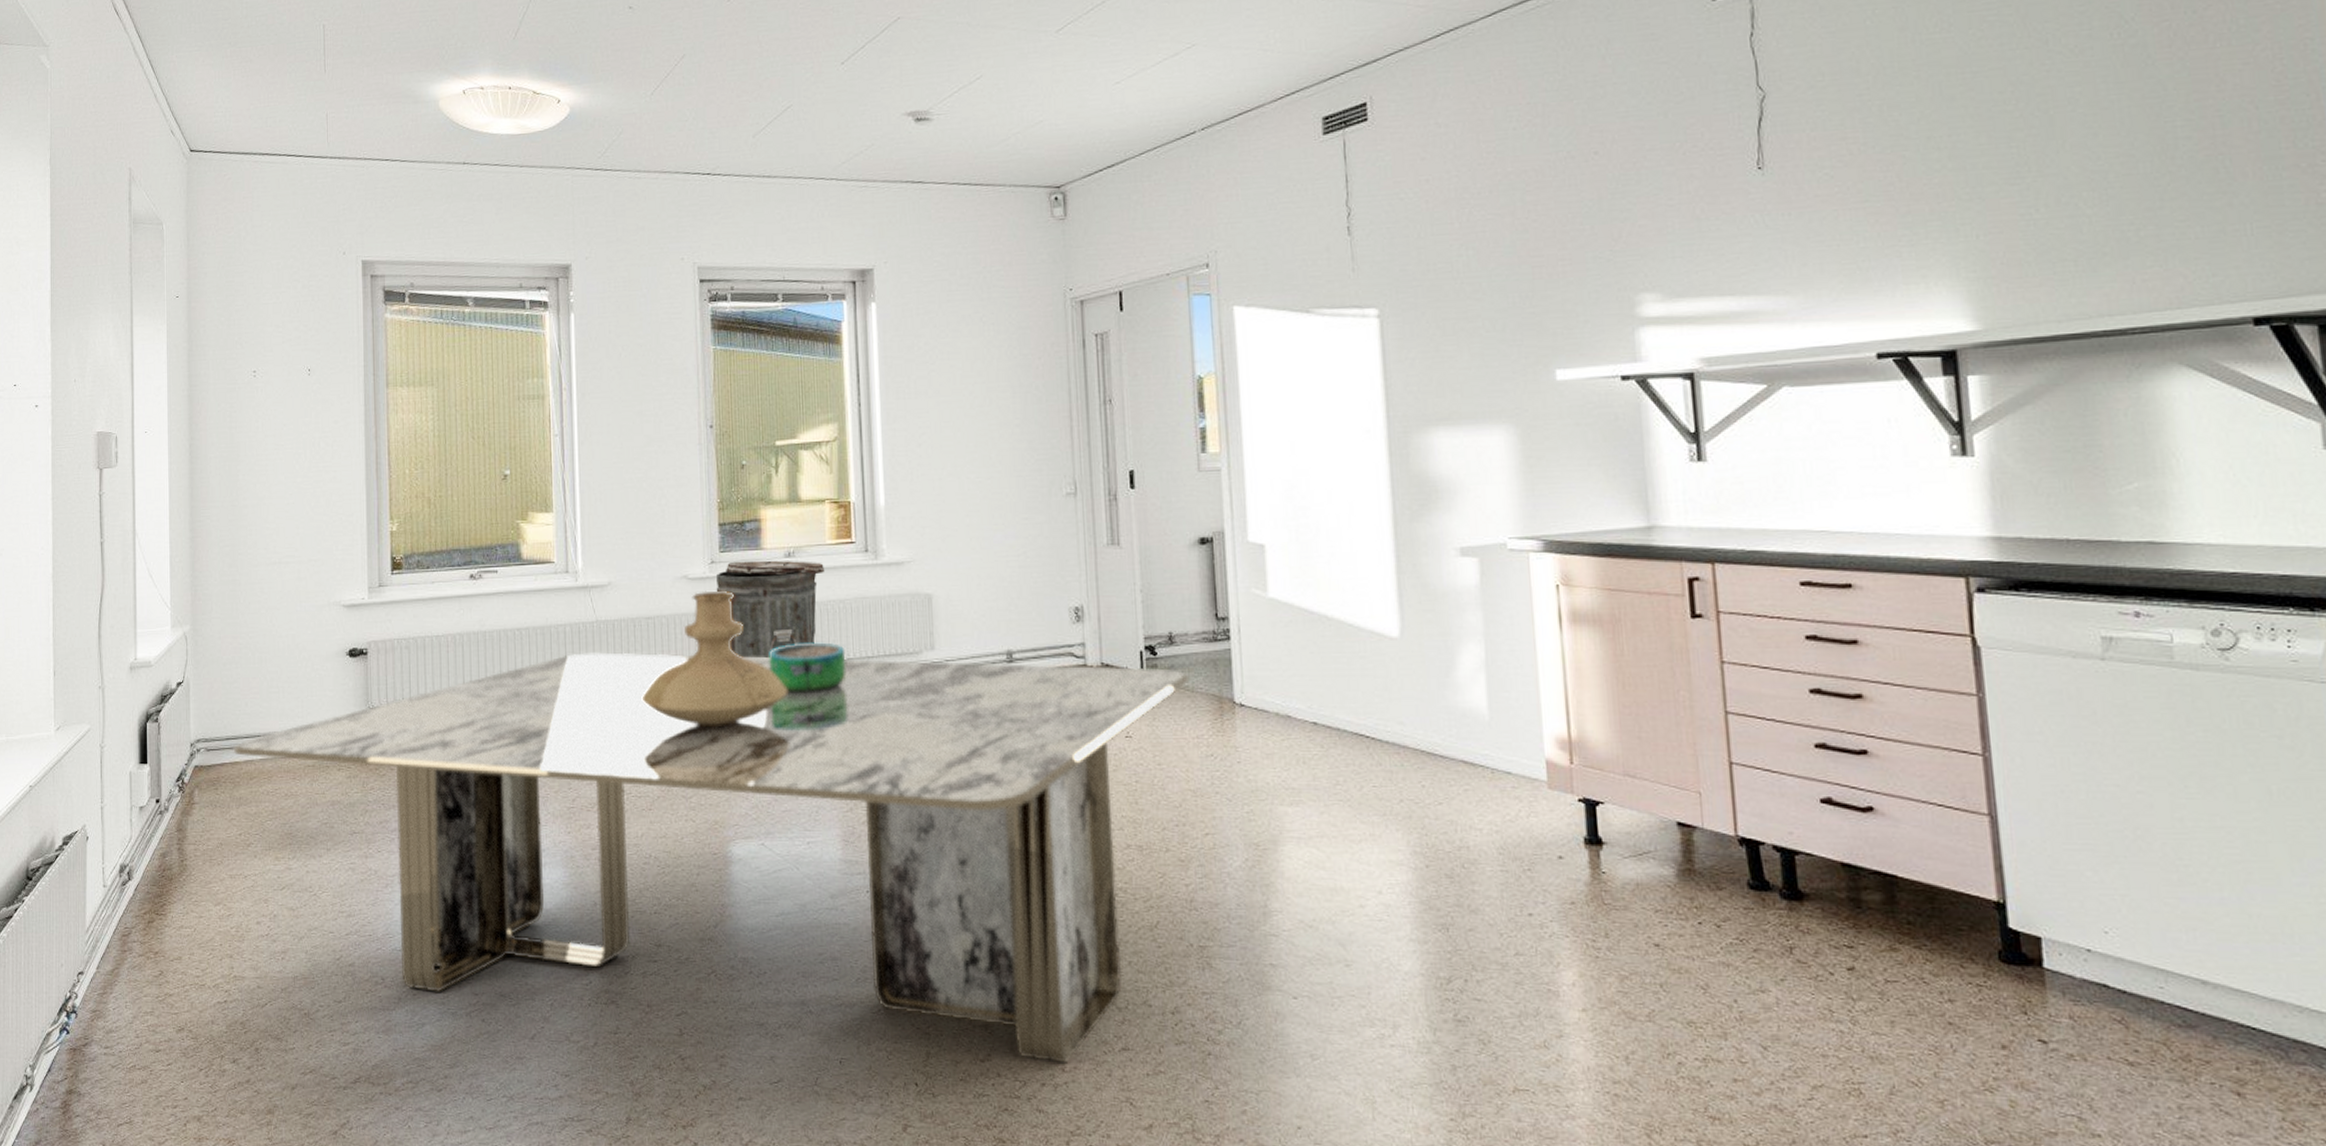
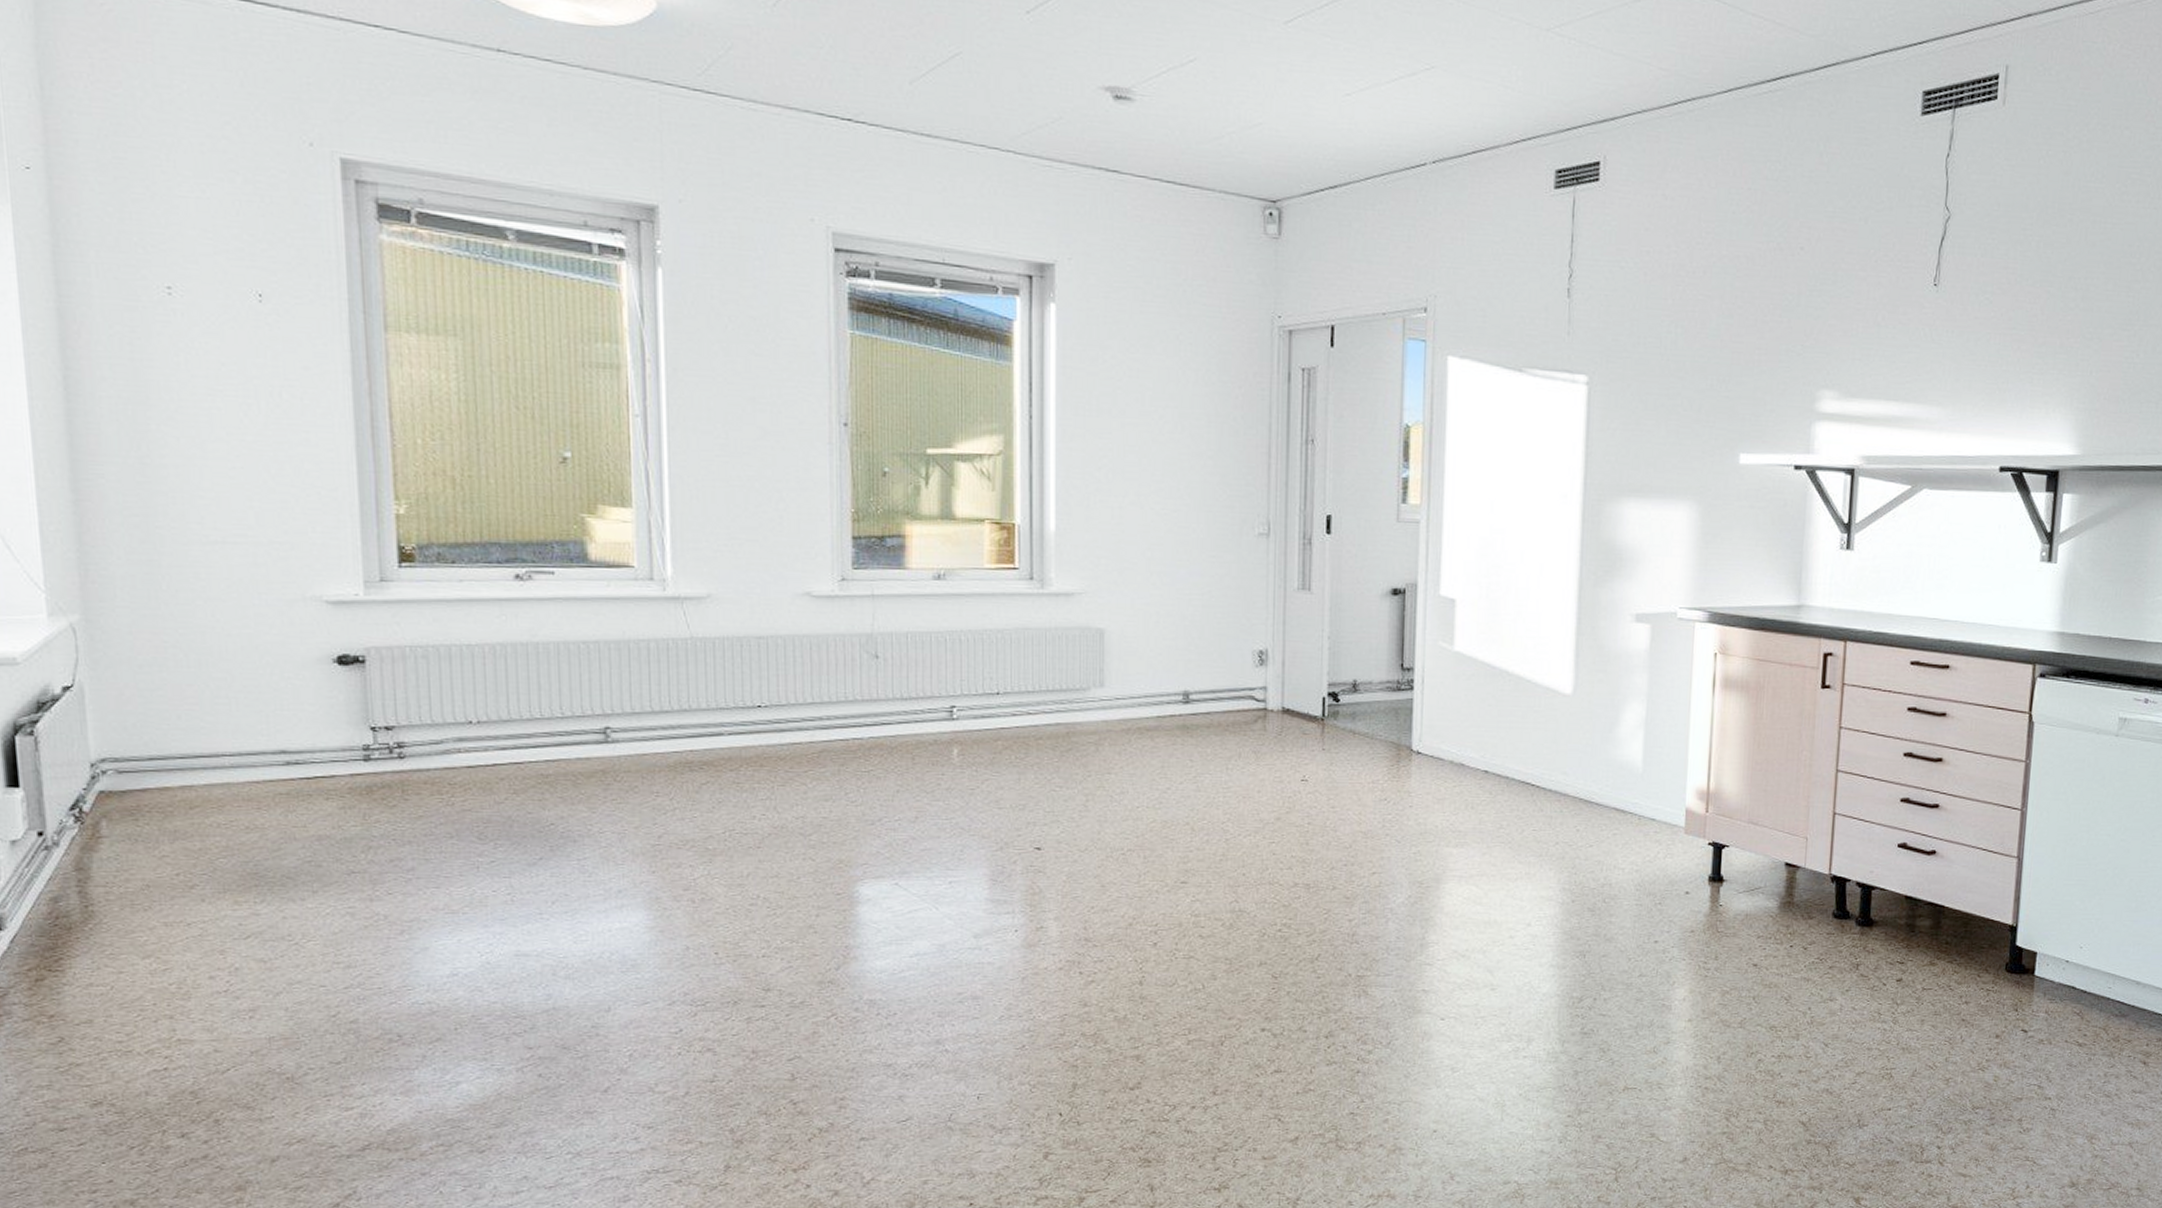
dining table: present [233,652,1192,1064] -> none [160,673,1372,1087]
vase: present [641,590,788,726] -> none [749,611,933,760]
trash can: present [716,560,824,659] -> none [847,580,980,689]
decorative bowl: present [769,642,845,694] -> none [910,673,1001,728]

